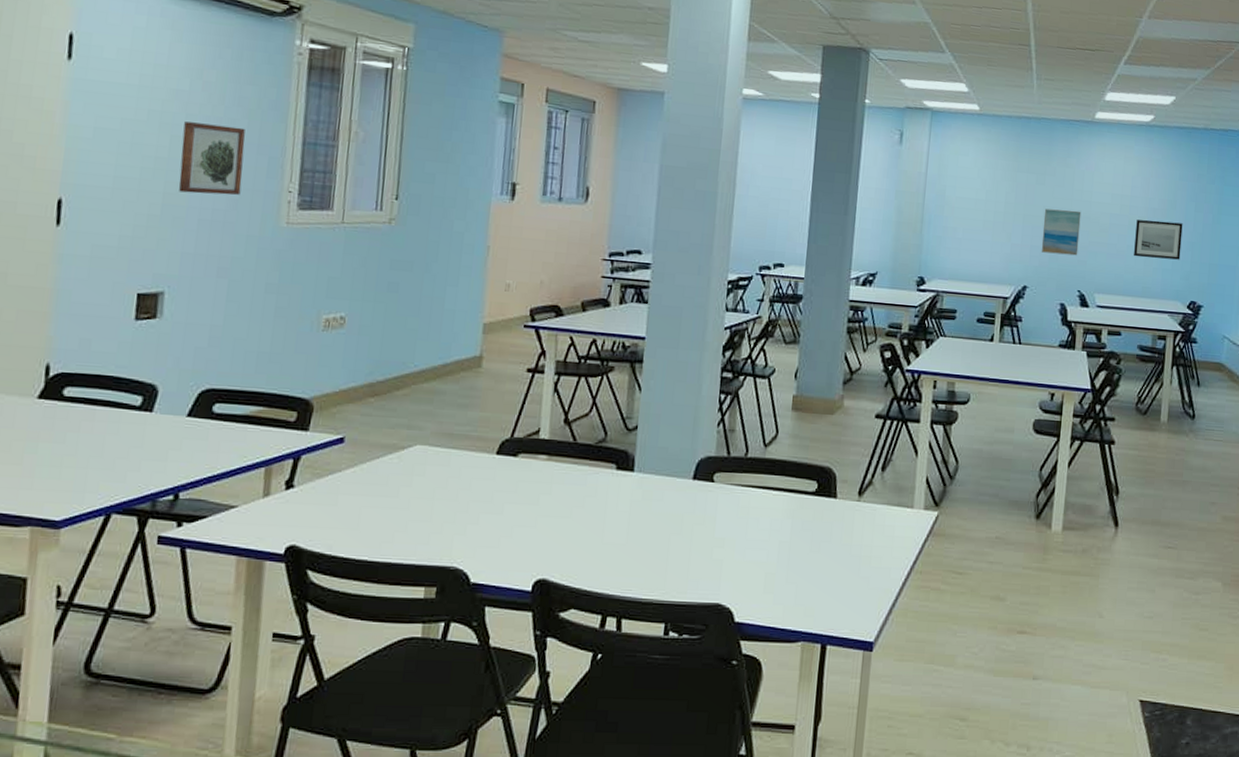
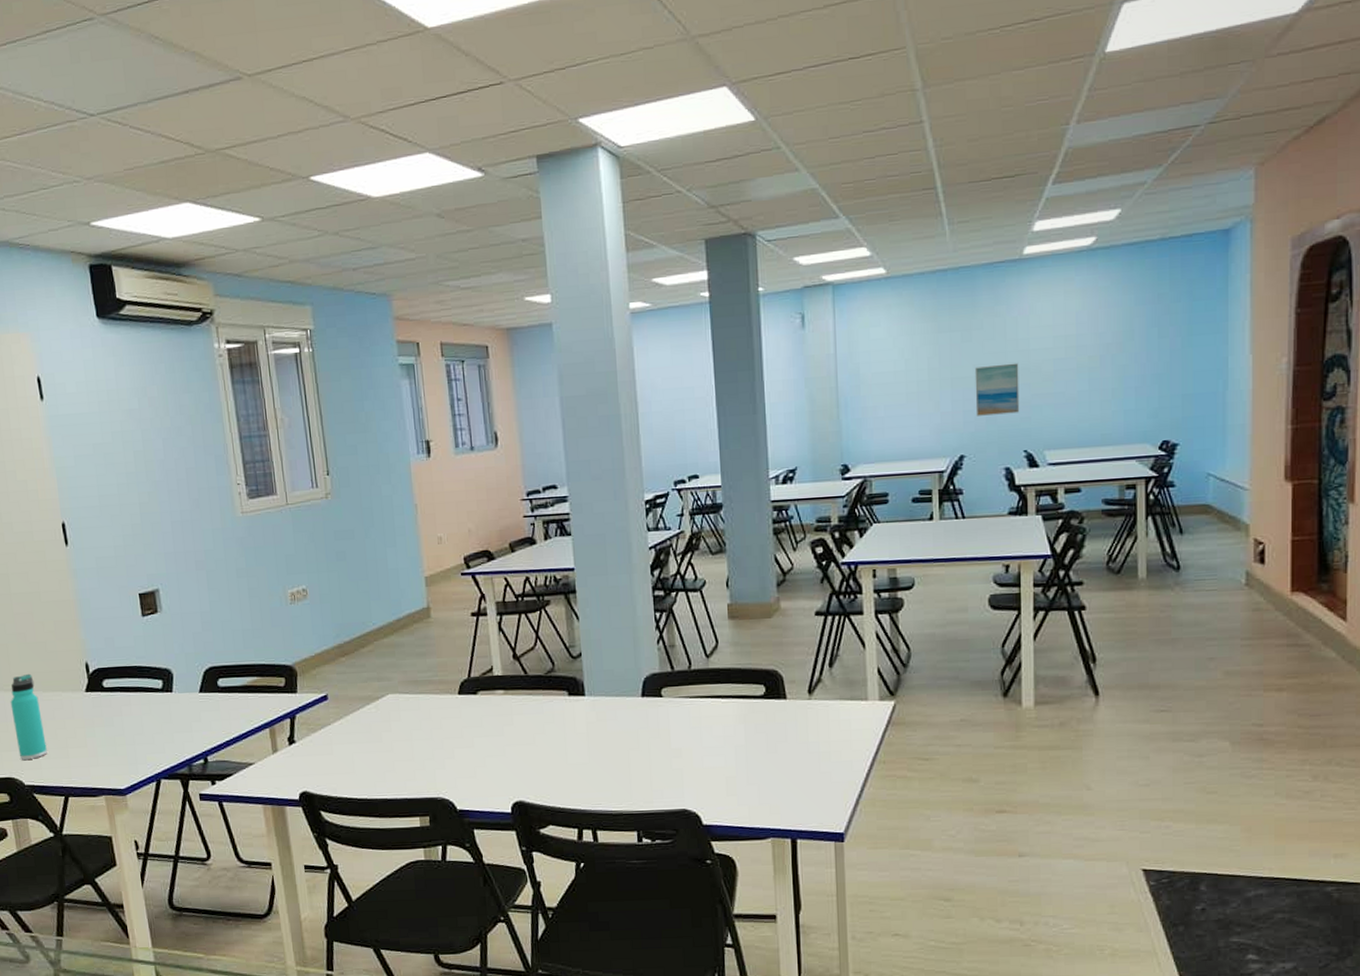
wall art: present [178,122,246,195] -> none [142,433,199,500]
wall art: present [1134,220,1183,260] -> none [1086,354,1145,402]

